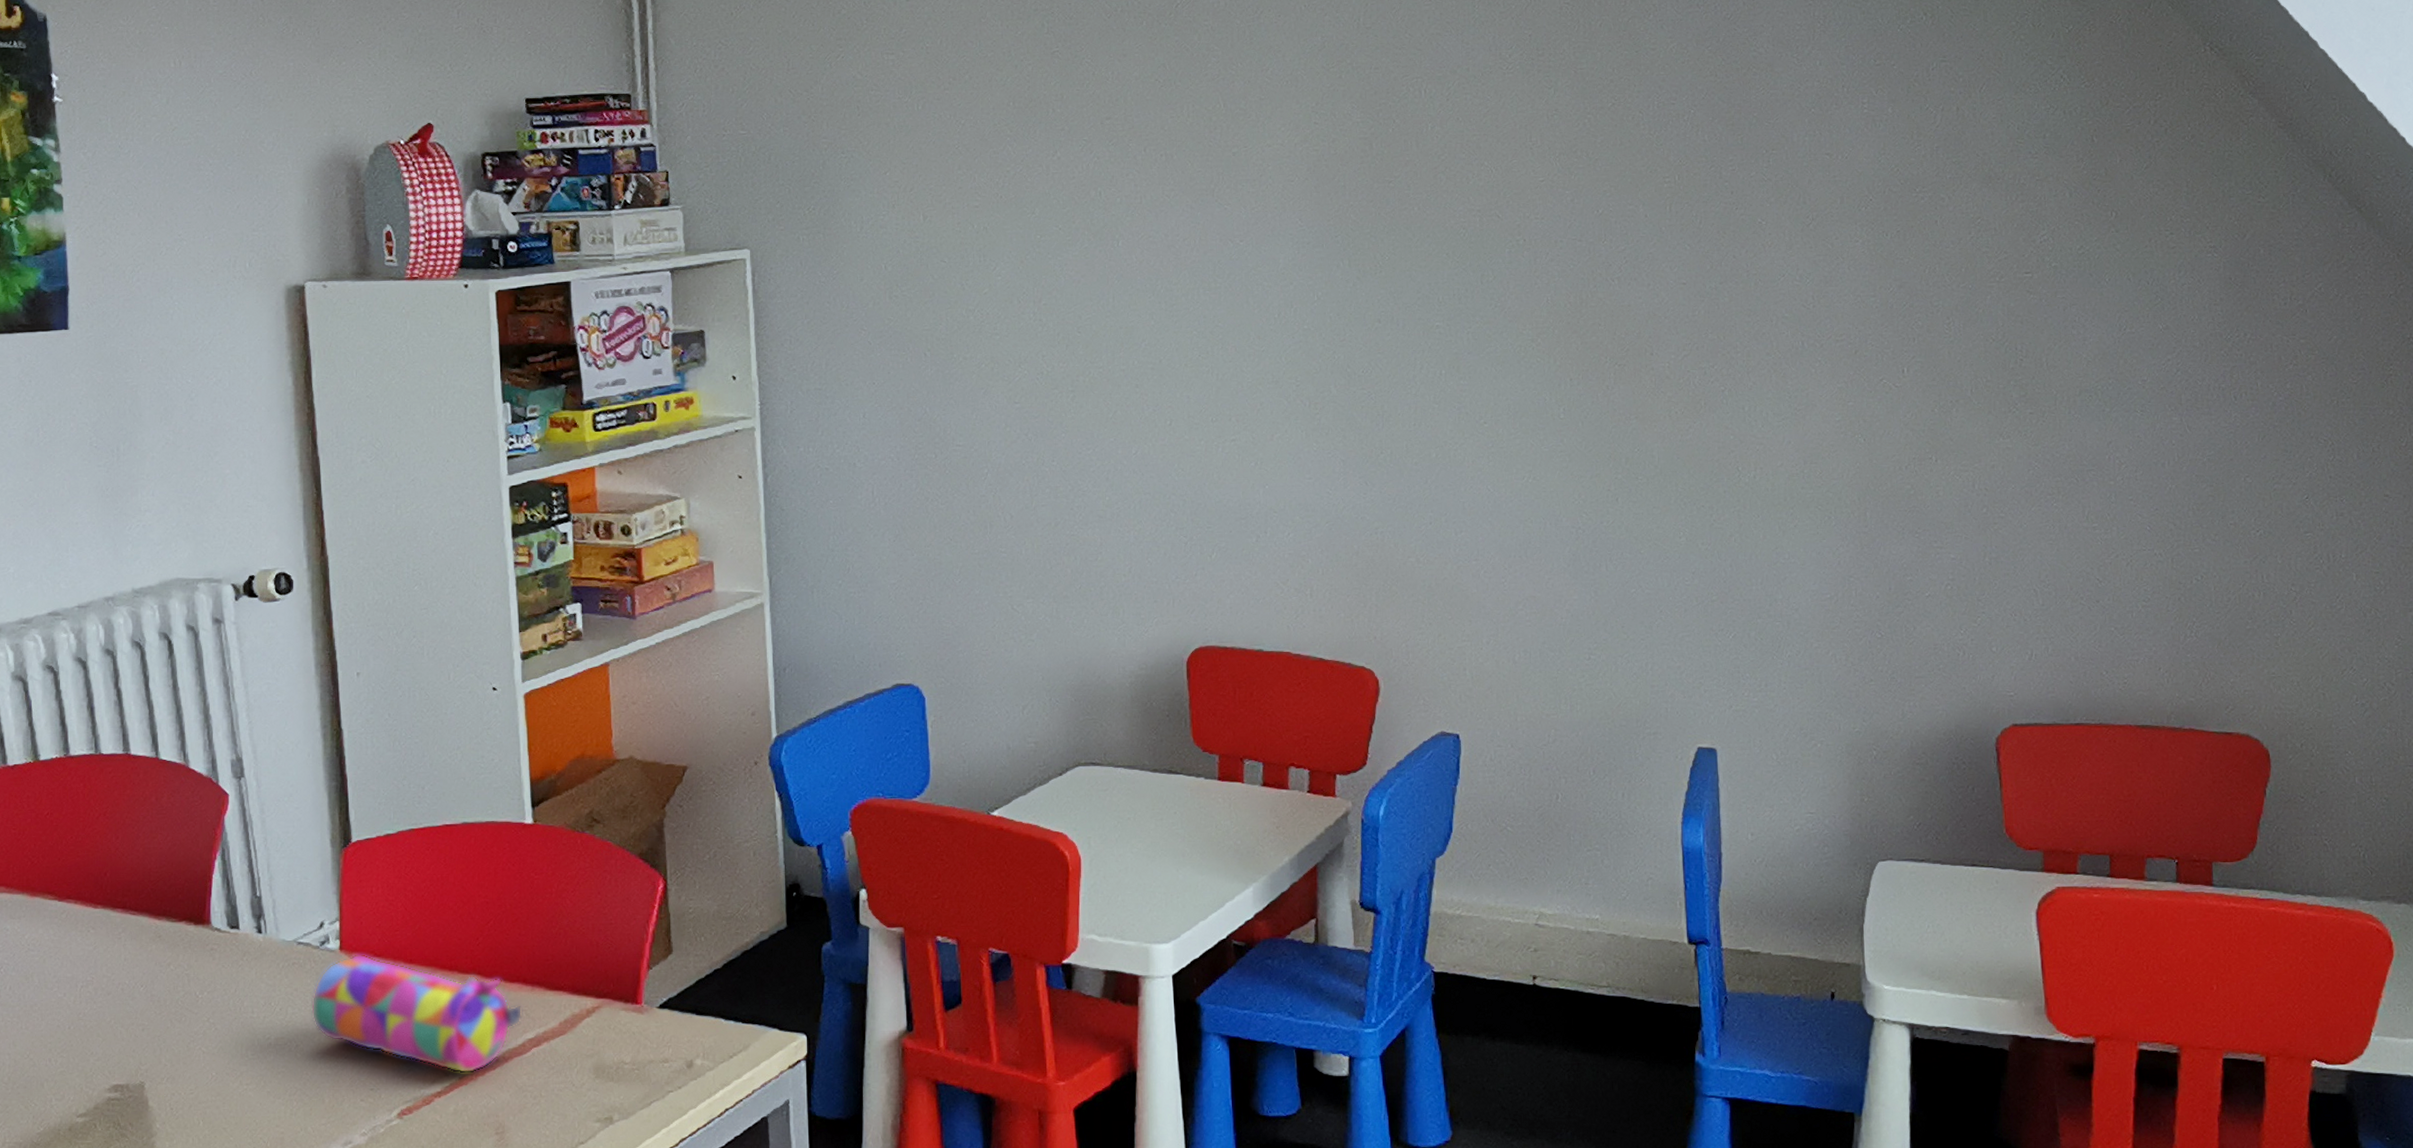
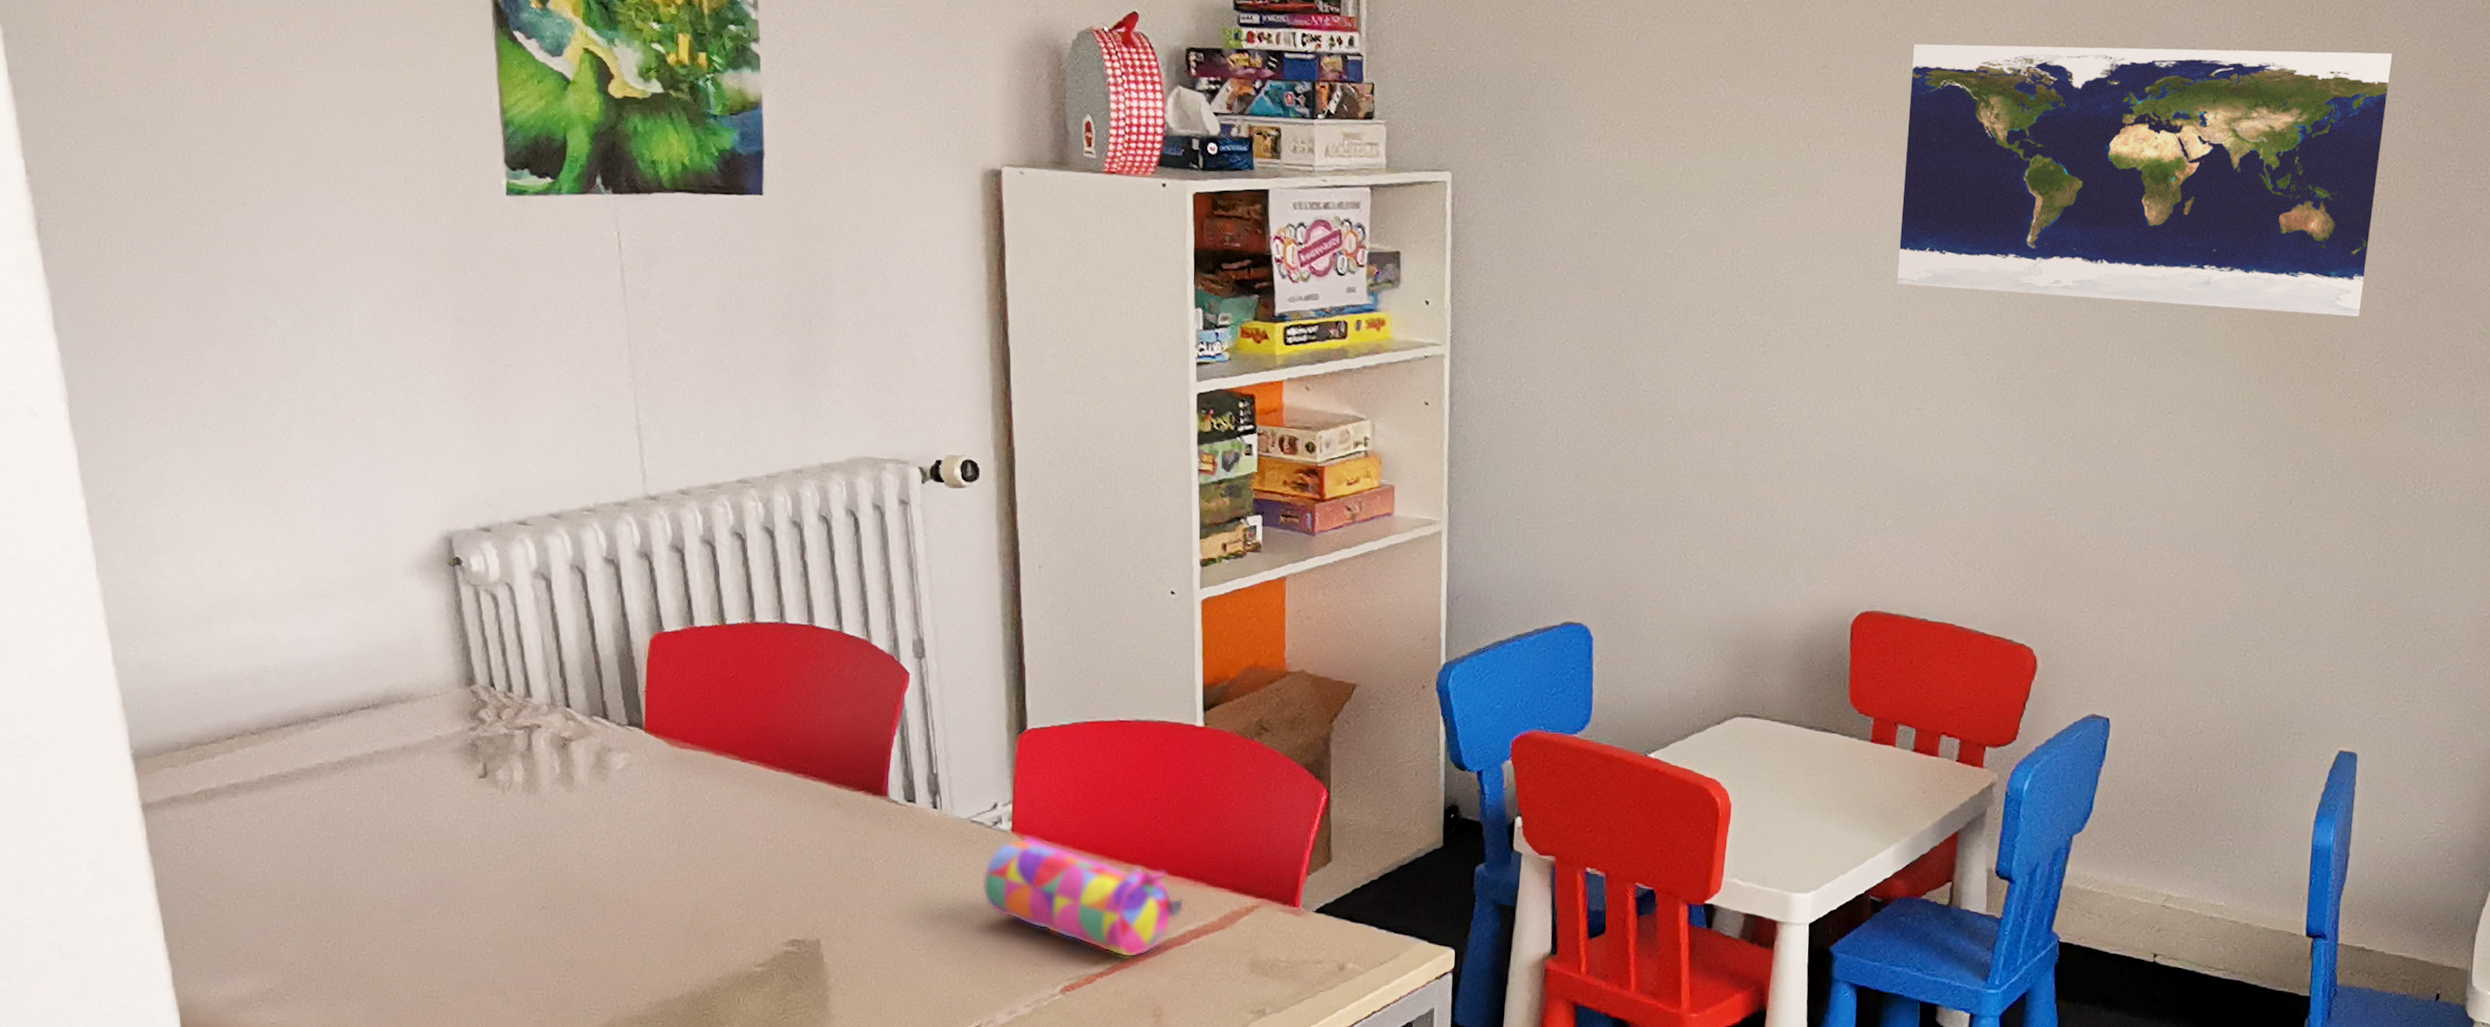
map: none [1194,59,1663,321] -> present [1897,43,2392,317]

